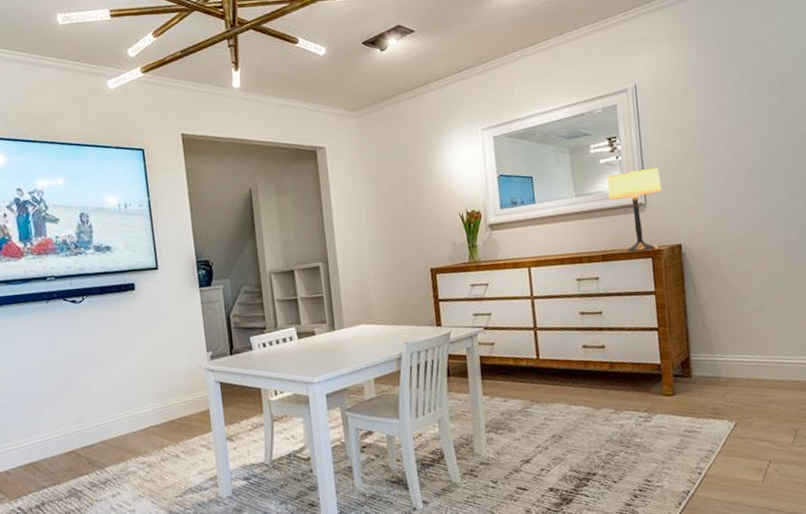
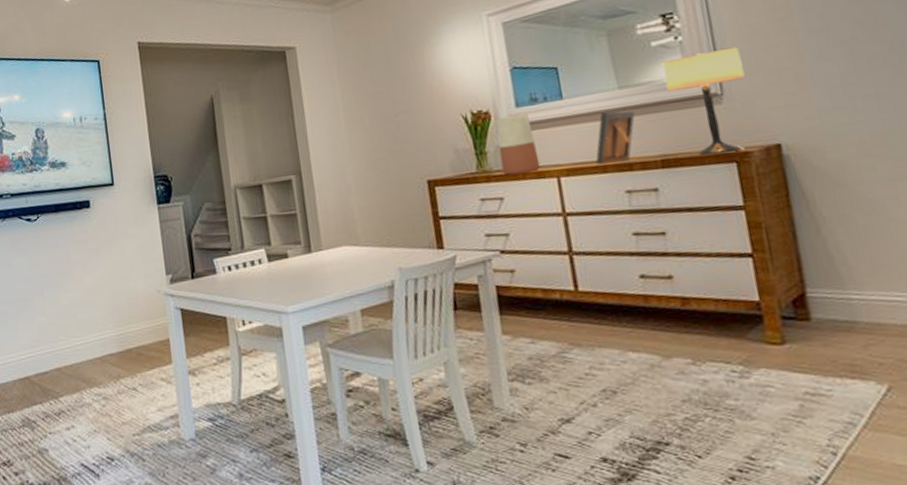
vase: none [484,214,517,266] -> present [495,114,541,176]
picture frame: none [556,215,586,258] -> present [595,111,635,165]

